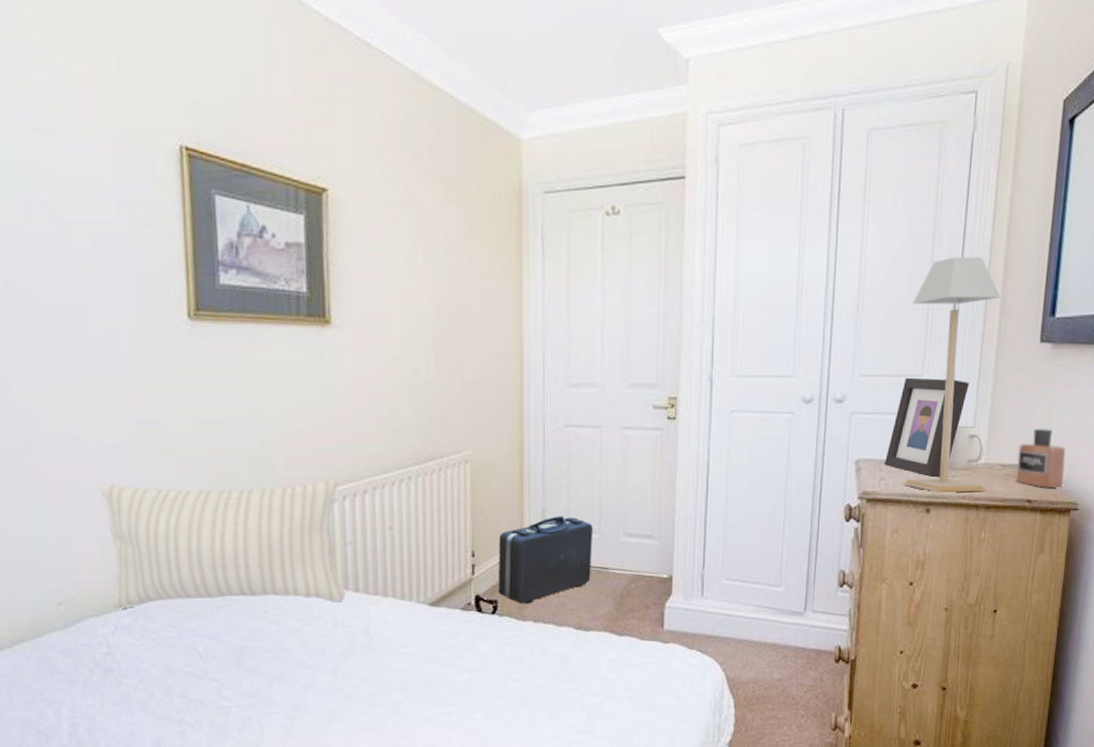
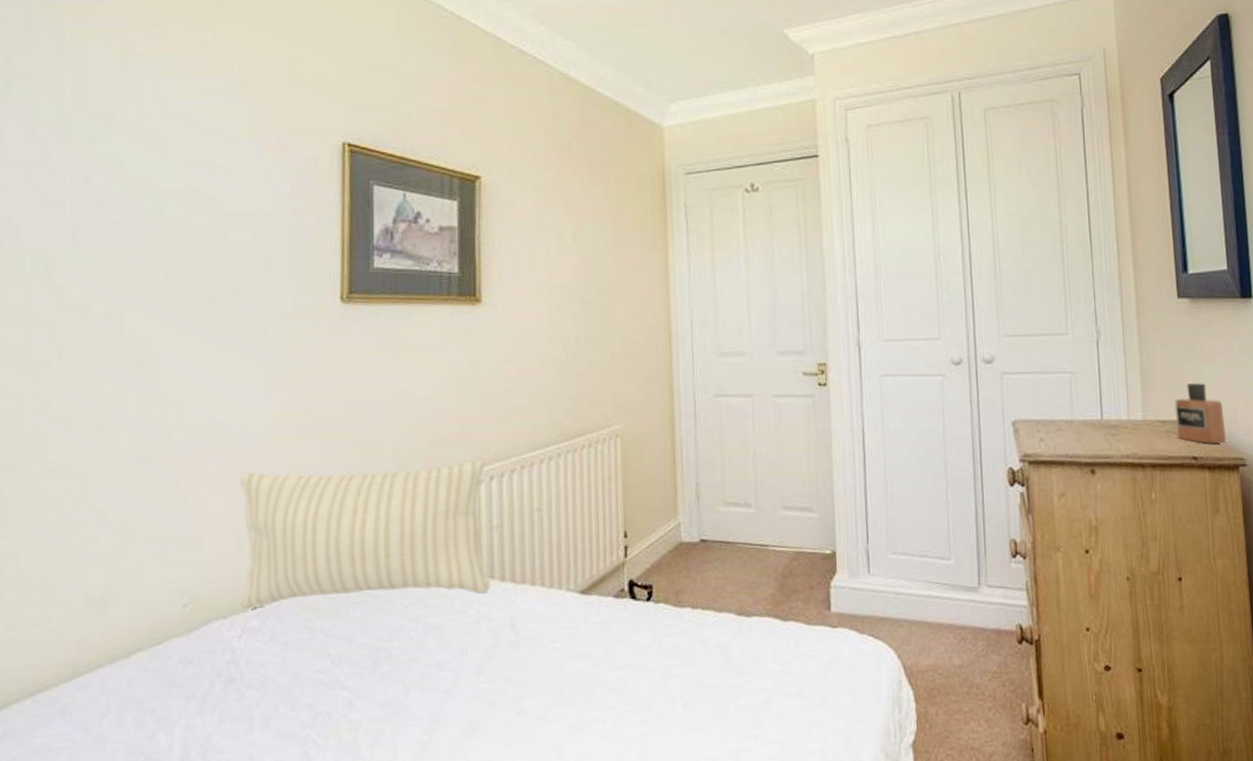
suitcase: present [498,516,592,604] -> none [652,490,750,589]
picture frame: present [885,377,969,478] -> none [1042,336,1115,437]
table lamp: present [902,257,1001,494] -> none [1048,219,1150,453]
mug: present [948,425,985,471] -> none [1106,382,1141,429]

